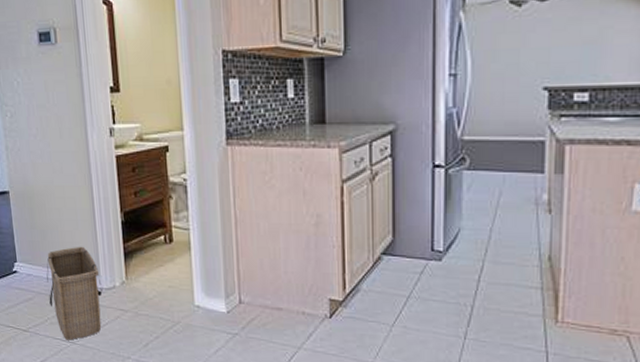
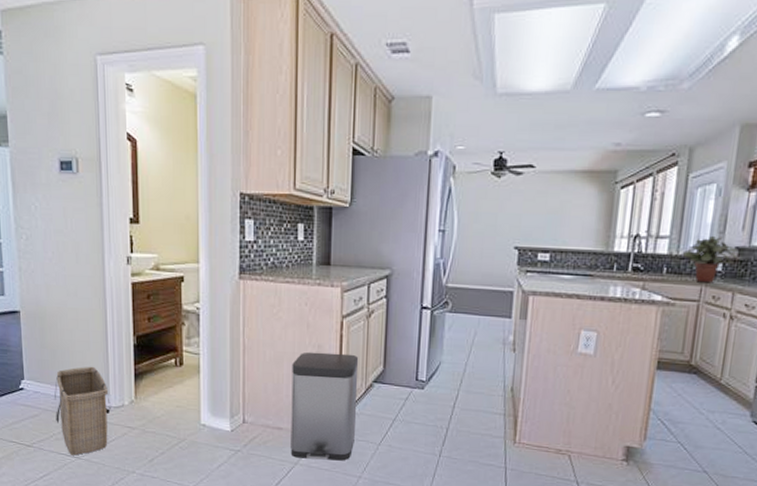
pedal bin: none [289,222,364,345] -> present [290,351,359,461]

